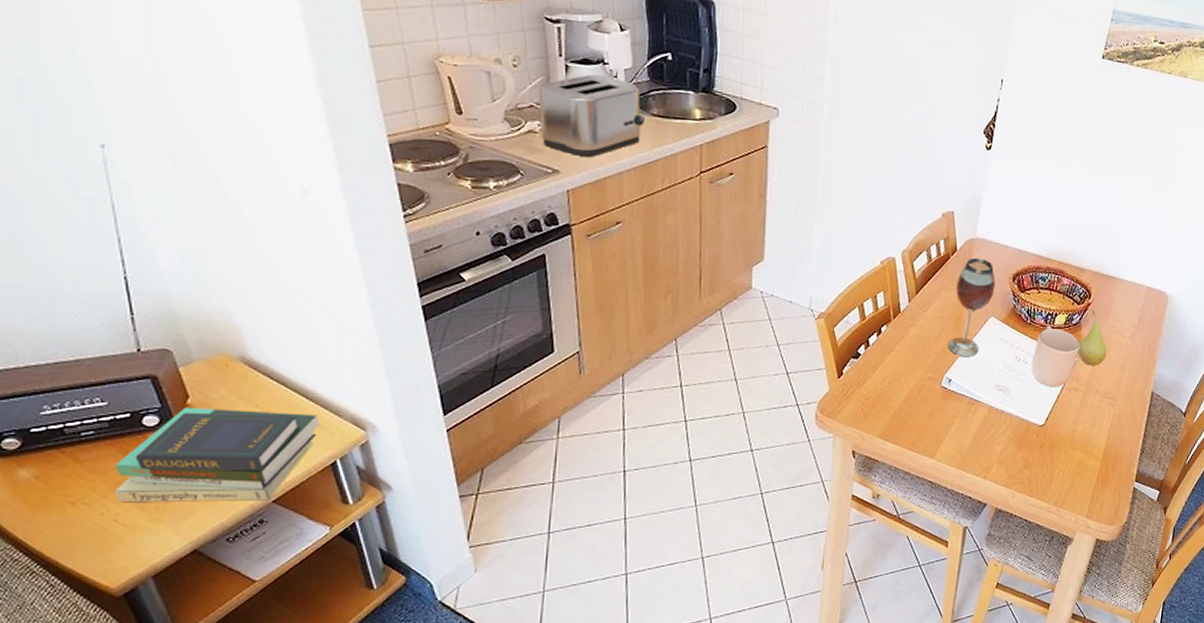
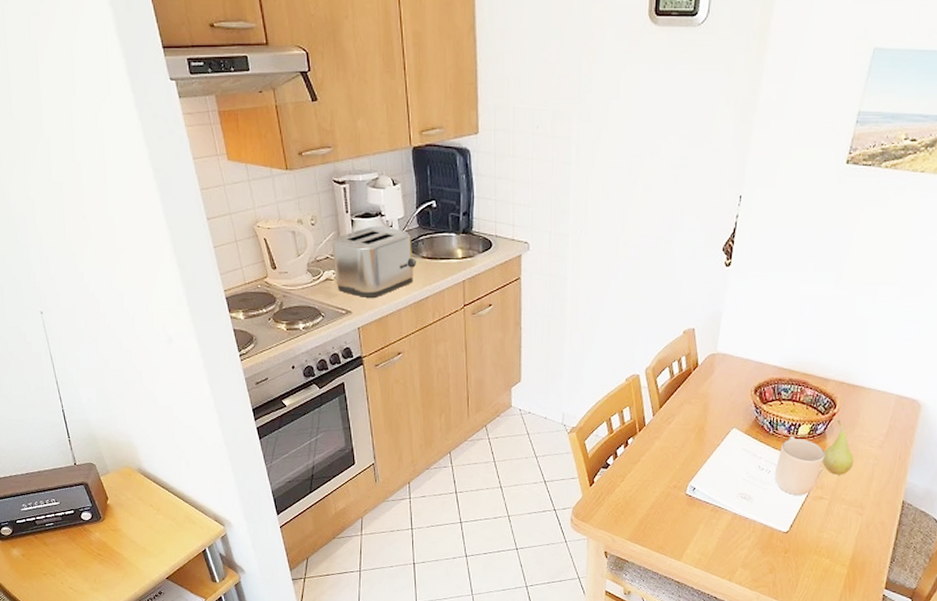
books: present [114,407,321,503] -> none [67,506,194,578]
wineglass: present [947,257,996,358] -> none [691,372,737,467]

